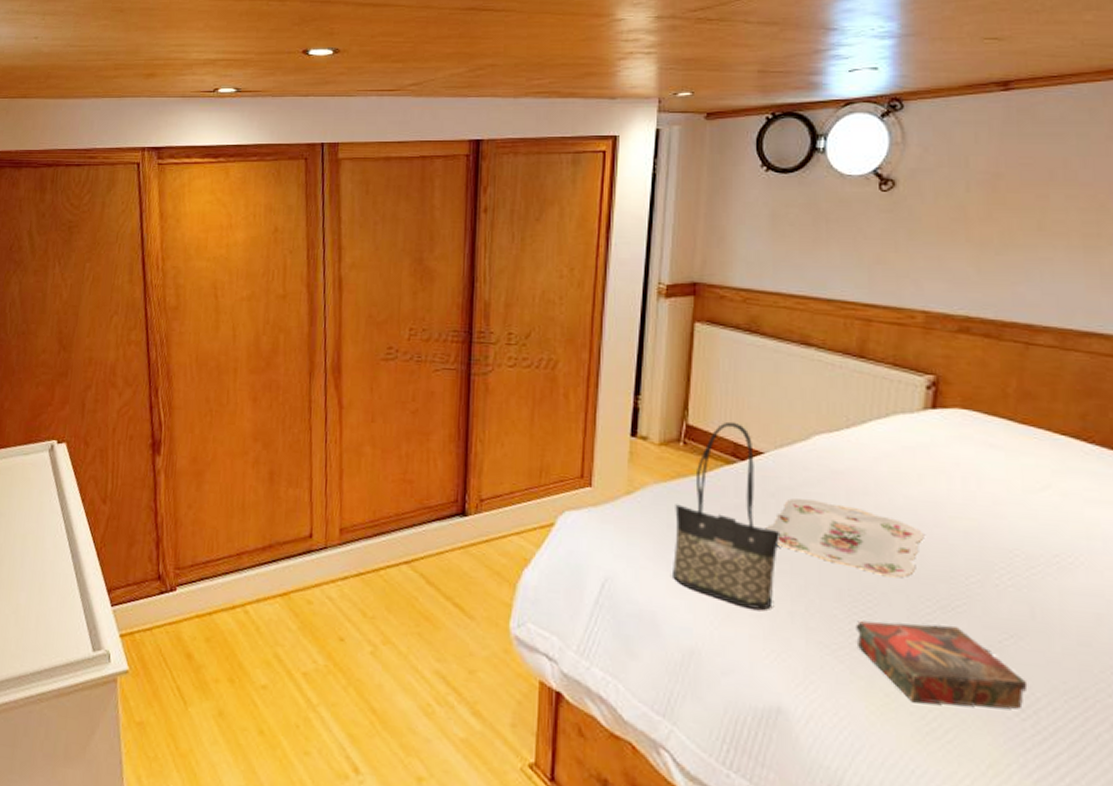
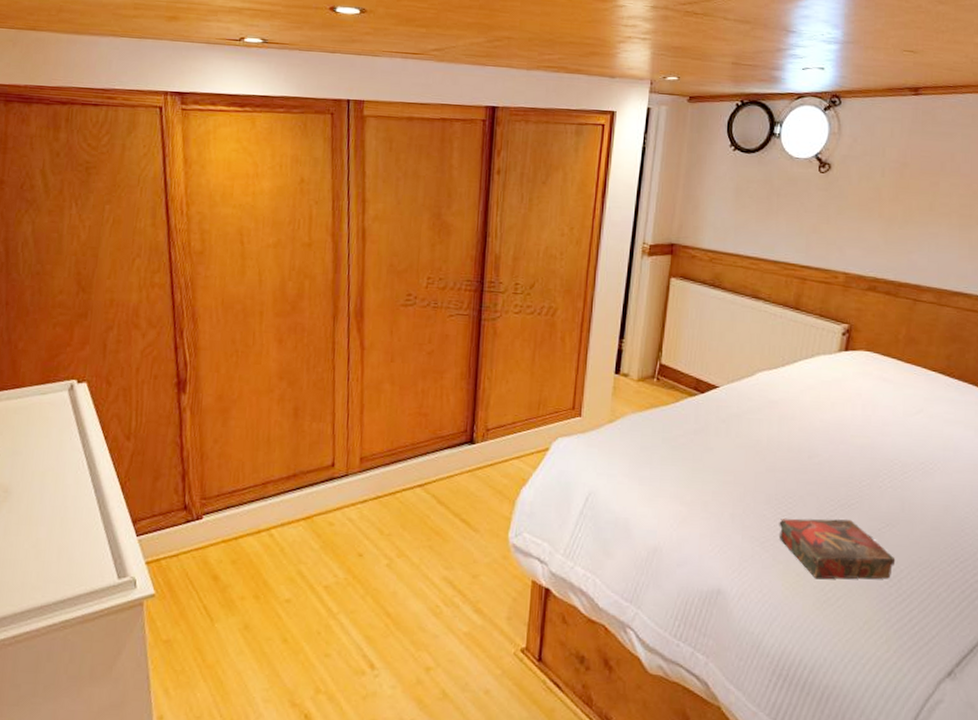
tote bag: present [673,421,781,610] -> none [643,361,728,513]
serving tray: present [765,498,924,578] -> none [716,424,833,484]

